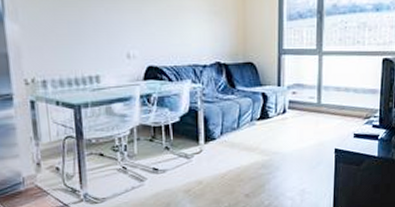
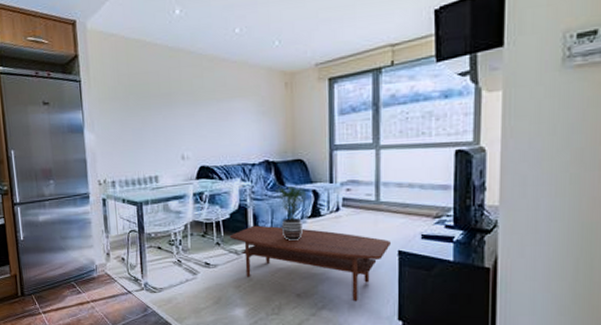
coffee table: none [180,128,329,198] -> present [230,225,390,302]
potted plant: none [224,88,258,143] -> present [273,185,309,241]

